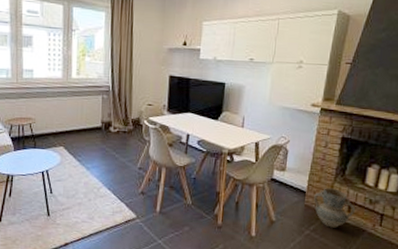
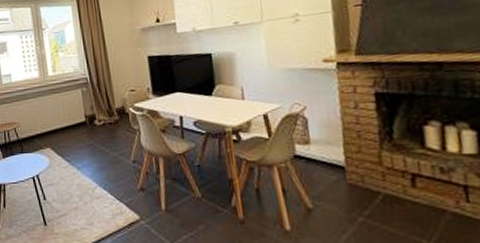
ceramic jug: present [314,188,356,228] -> none [357,158,424,211]

